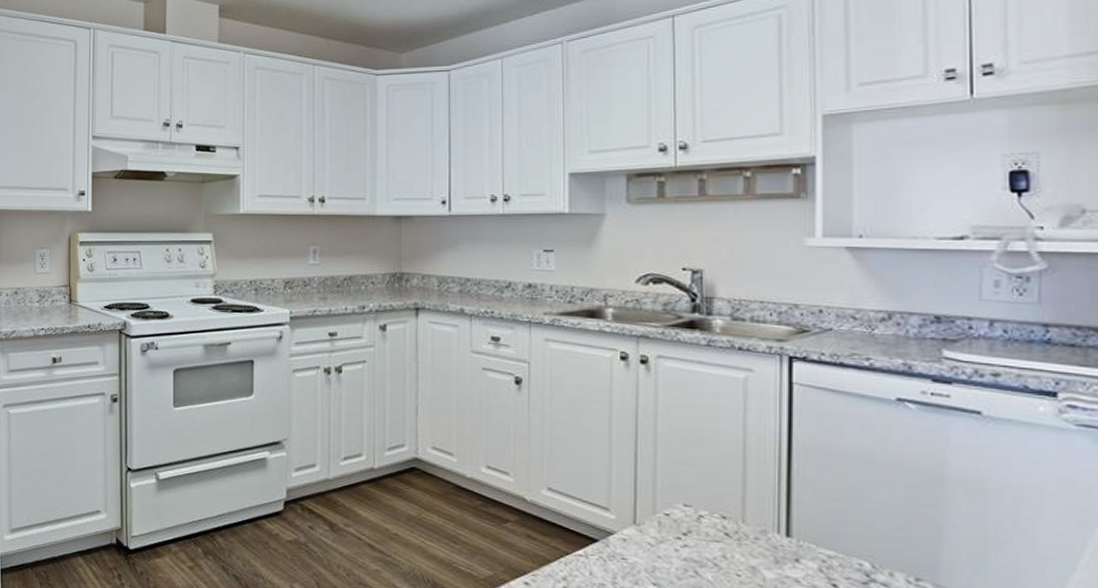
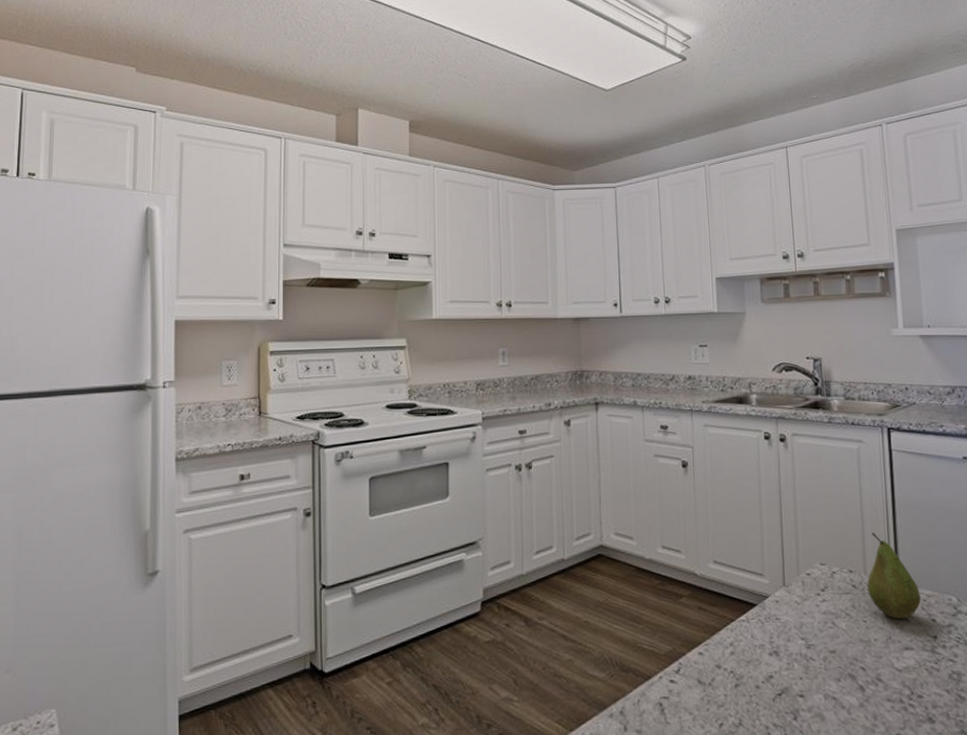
fruit: none [745,476,818,579] -> present [867,532,921,619]

